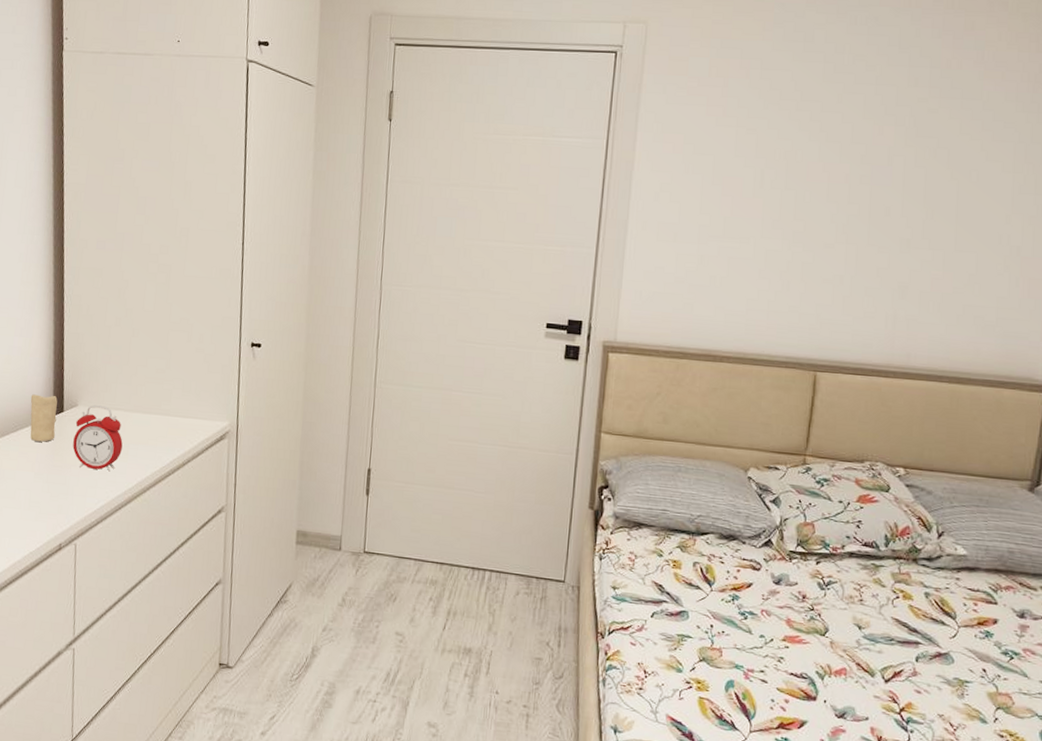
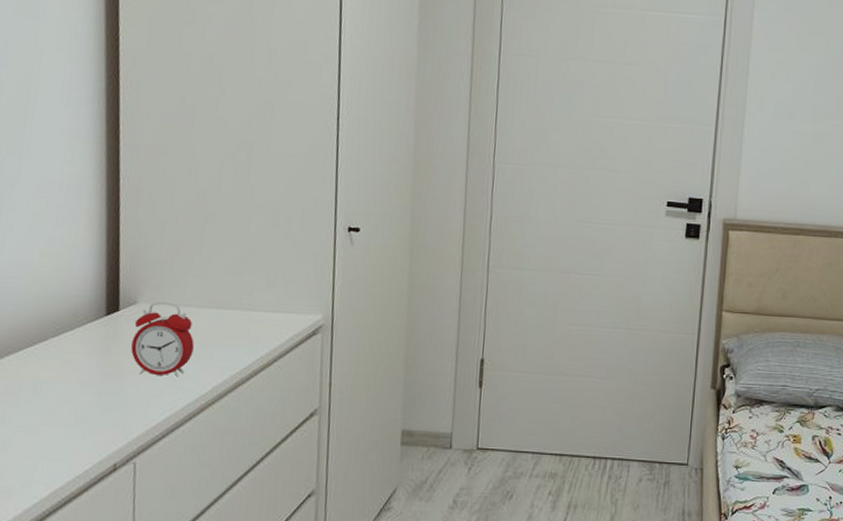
candle: present [30,394,58,442] -> none [75,291,111,347]

